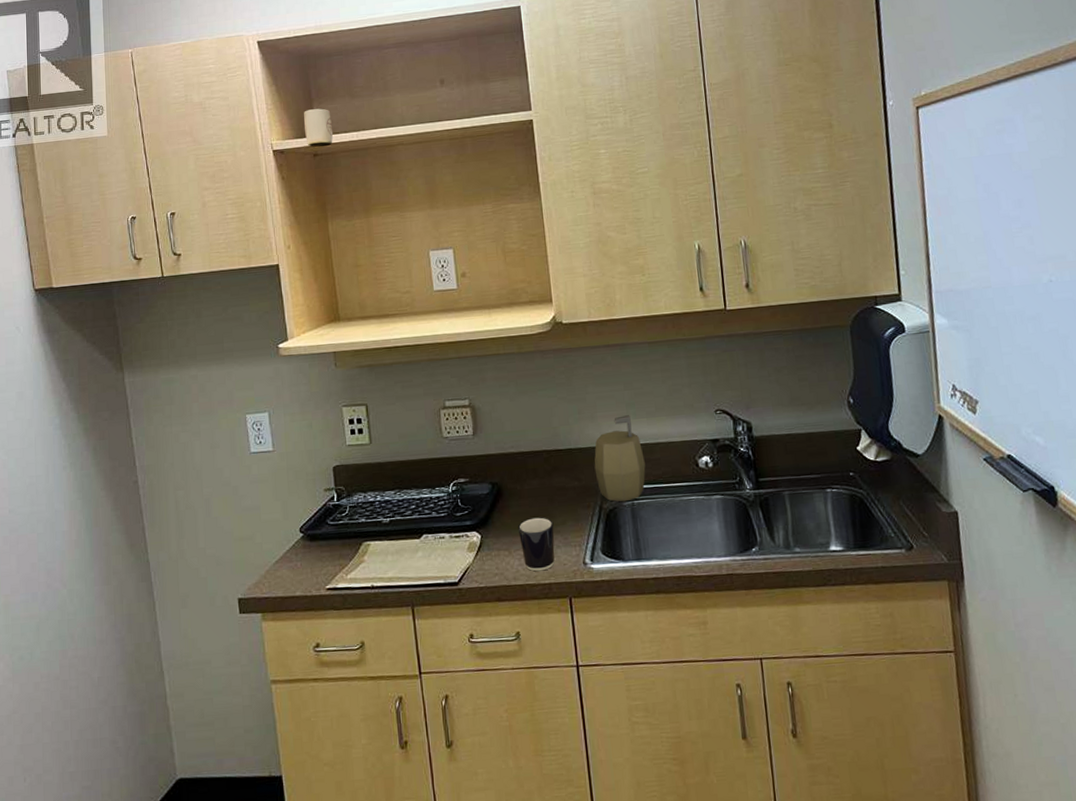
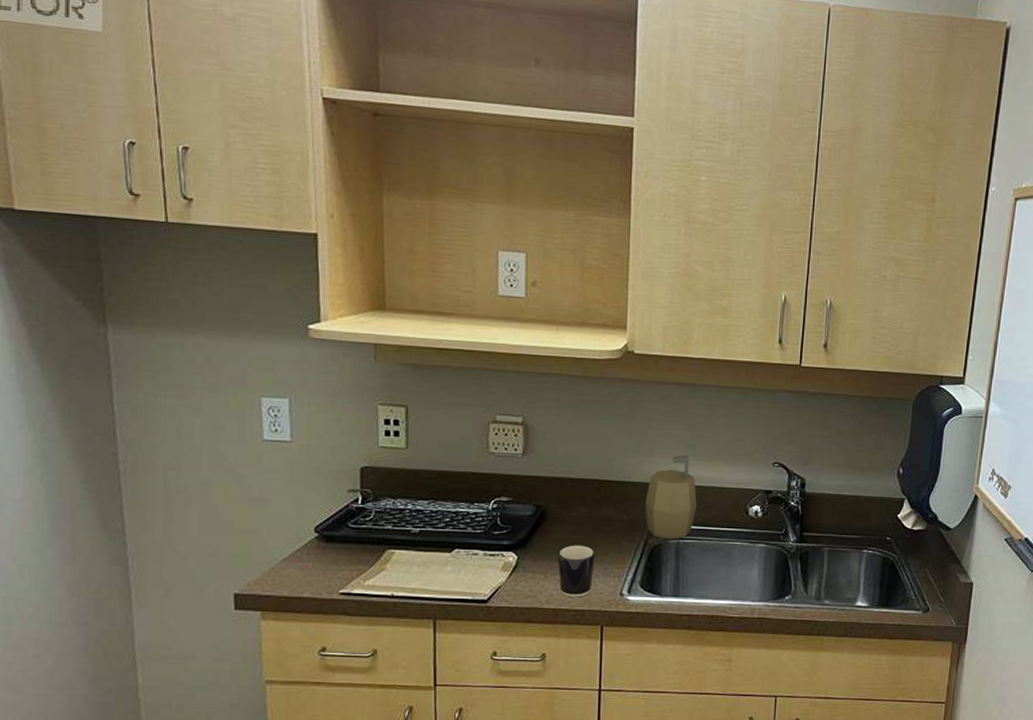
mug: present [303,108,333,148] -> none [364,58,401,108]

